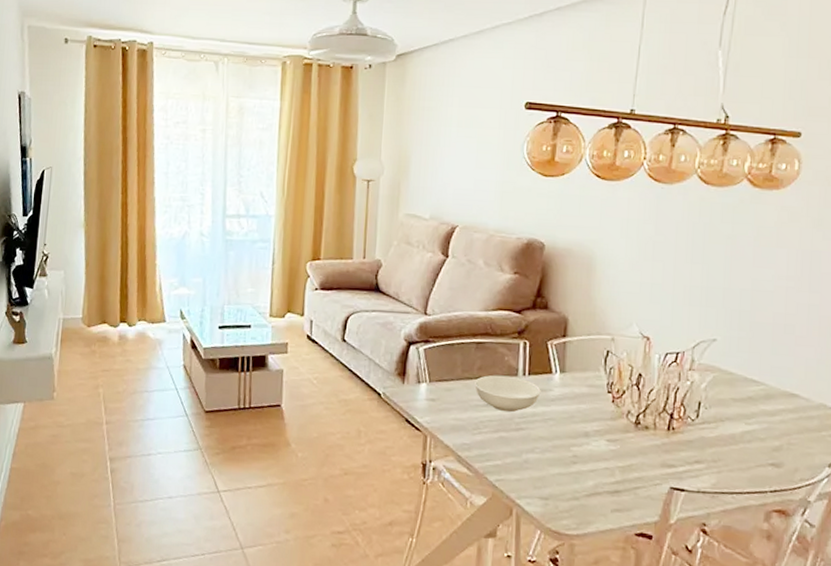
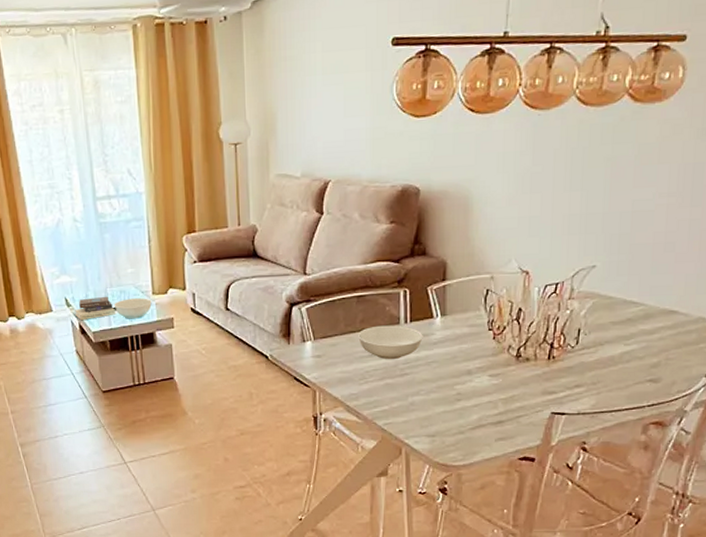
books: none [188,312,230,335] -> present [75,296,115,321]
bowl: none [229,318,268,340] -> present [113,298,152,319]

